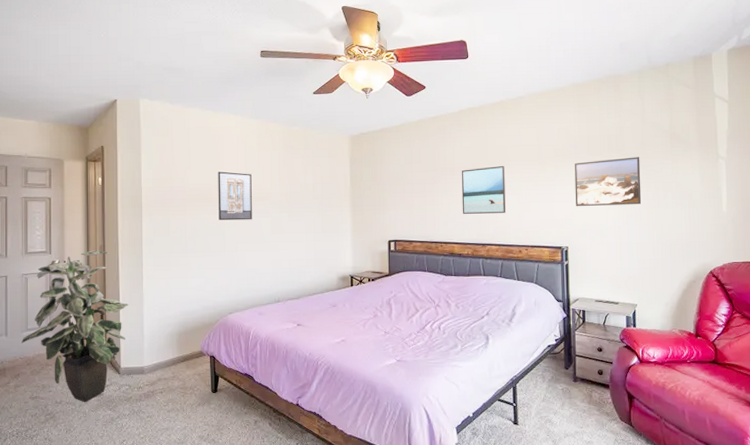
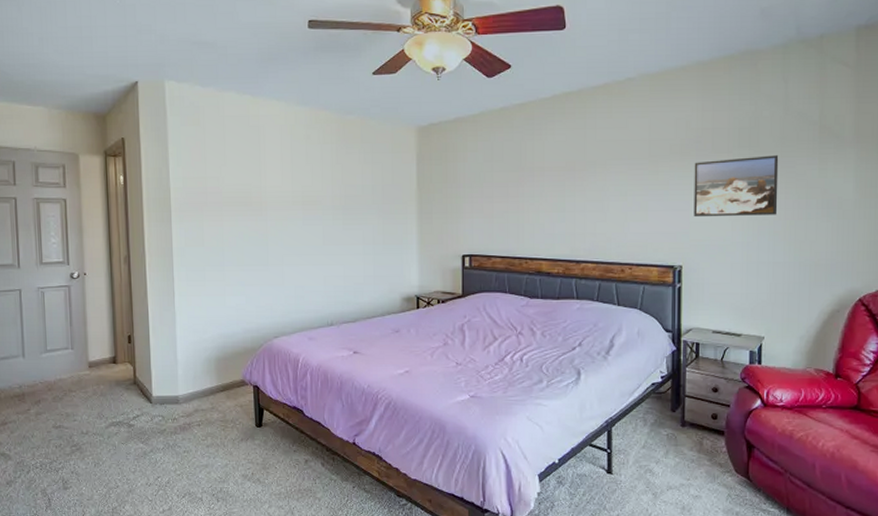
indoor plant: present [22,250,128,402] -> none [41,261,159,433]
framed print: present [218,171,252,221] -> none [259,169,300,229]
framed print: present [461,165,506,214] -> none [552,164,607,224]

